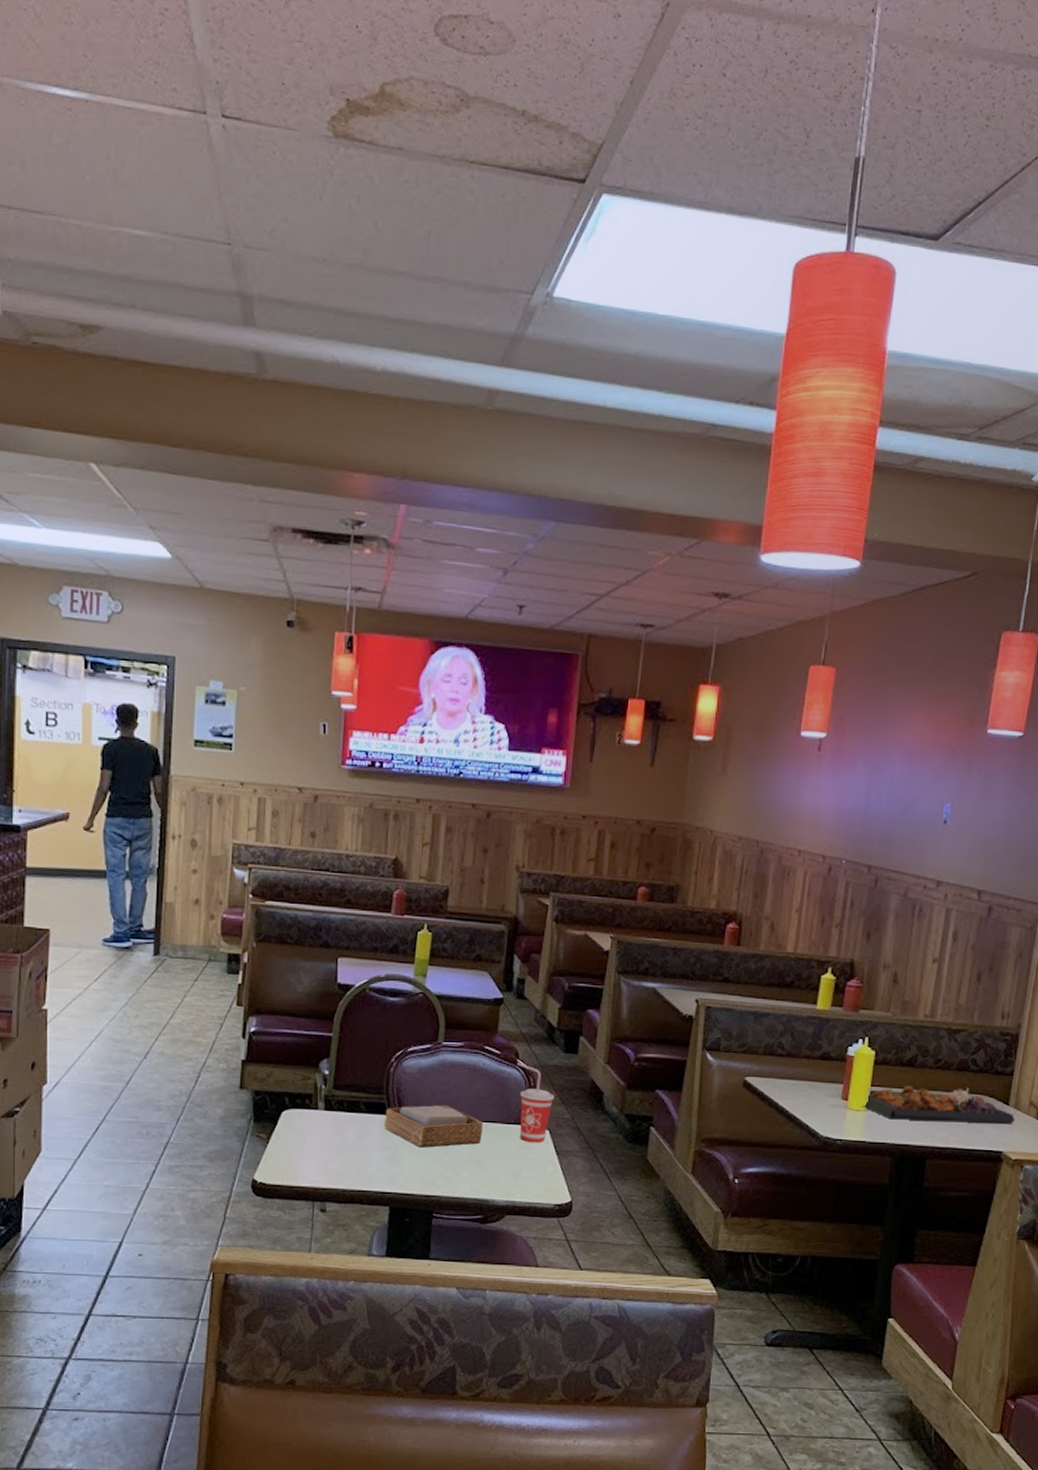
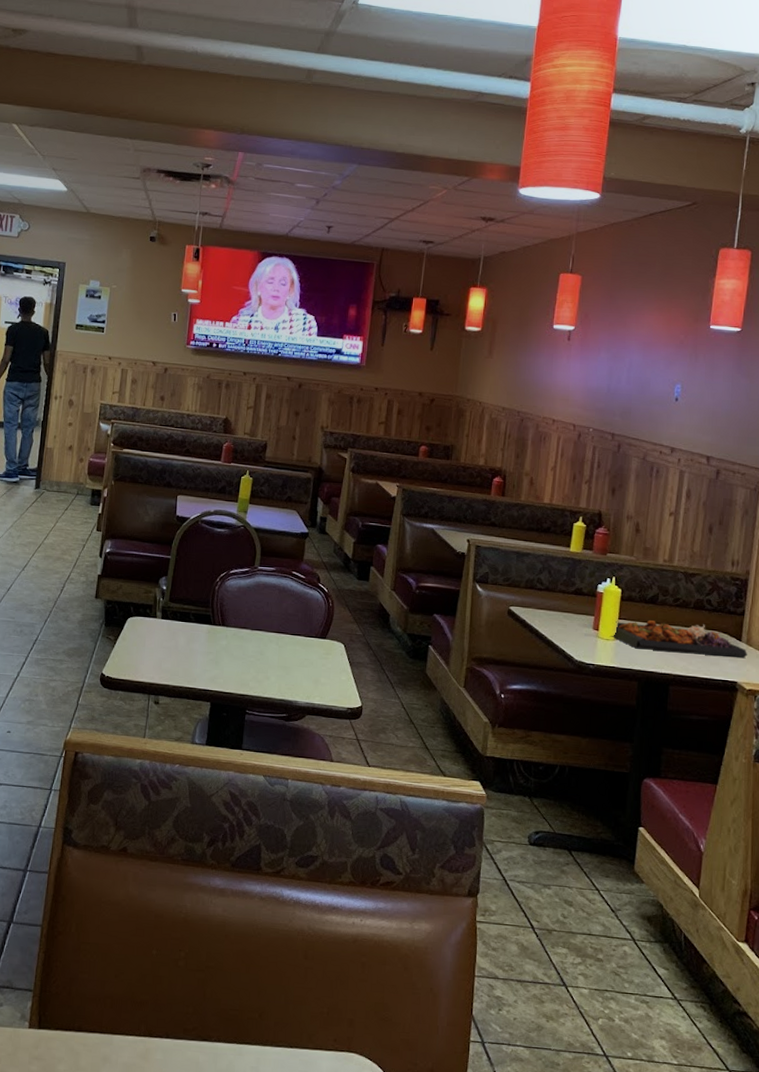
napkin holder: present [385,1104,483,1148] -> none [209,618,289,654]
beverage cup: present [516,1062,555,1143] -> none [318,585,350,655]

